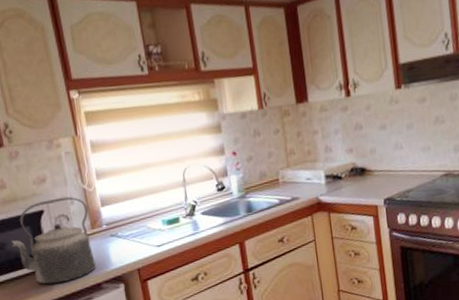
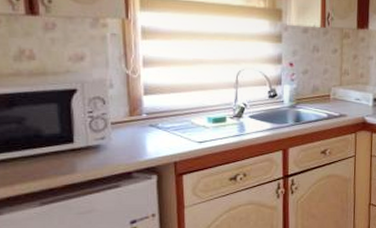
kettle: present [11,196,96,285] -> none [32,79,129,167]

